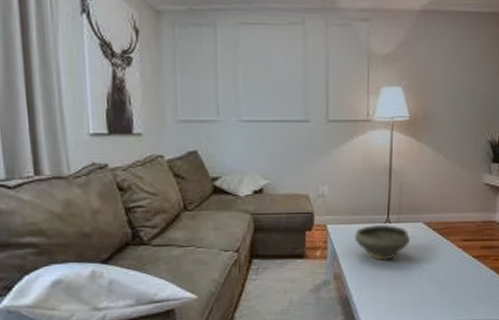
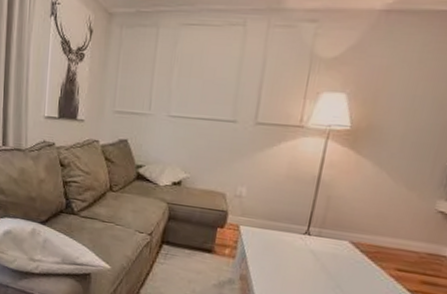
bowl: present [354,223,411,261] -> none [267,233,332,273]

